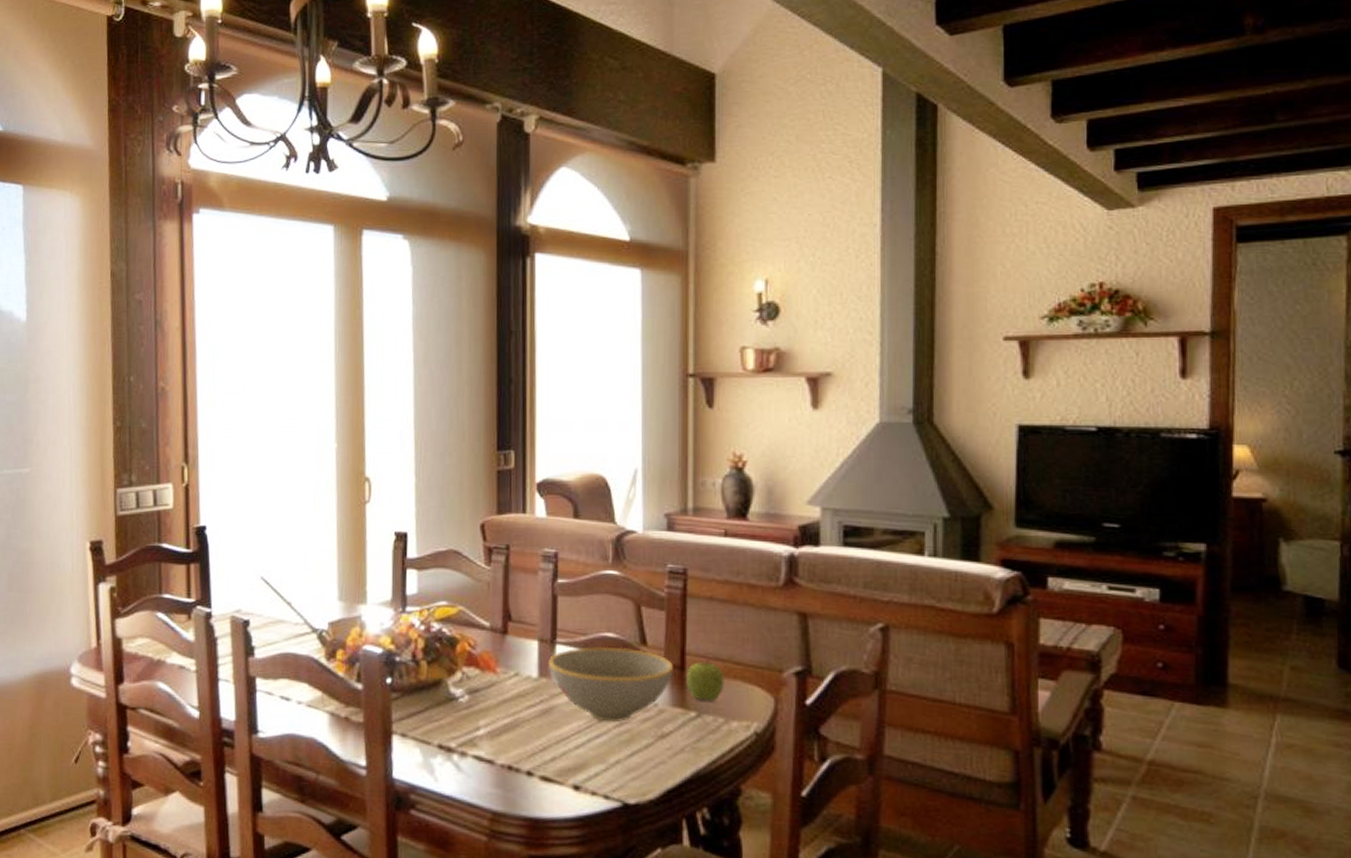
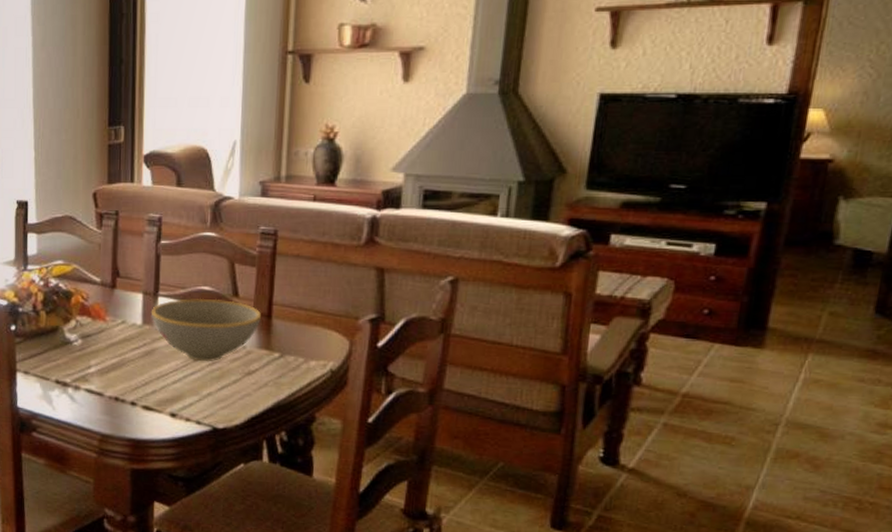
fruit: present [686,659,724,702] -> none [272,309,306,344]

